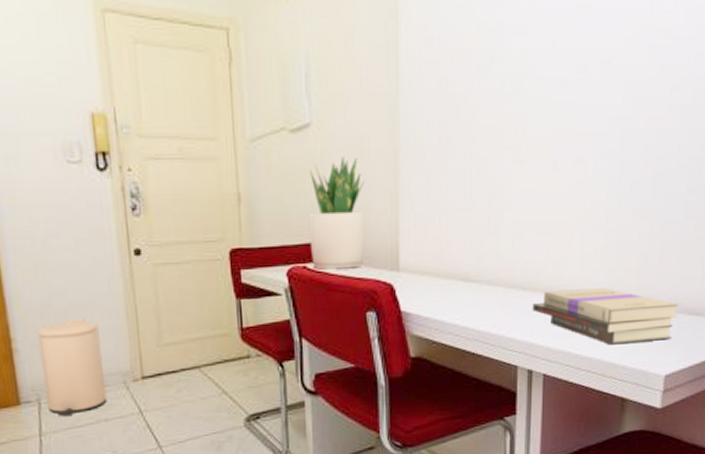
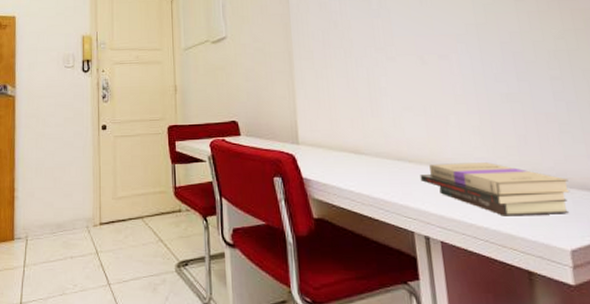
pedal bin: present [37,319,107,417] -> none [31,176,74,252]
planter: present [308,157,365,270] -> none [226,59,270,142]

